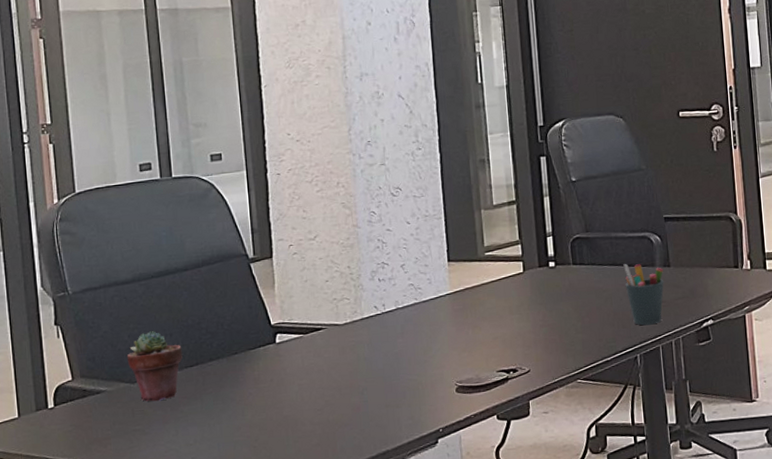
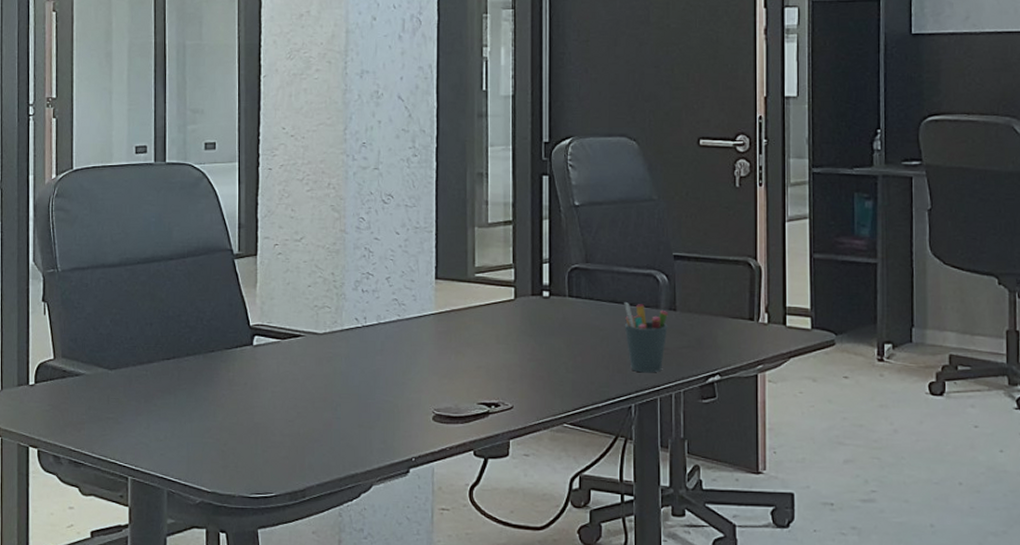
potted succulent: present [126,331,183,401] -> none [107,318,160,391]

